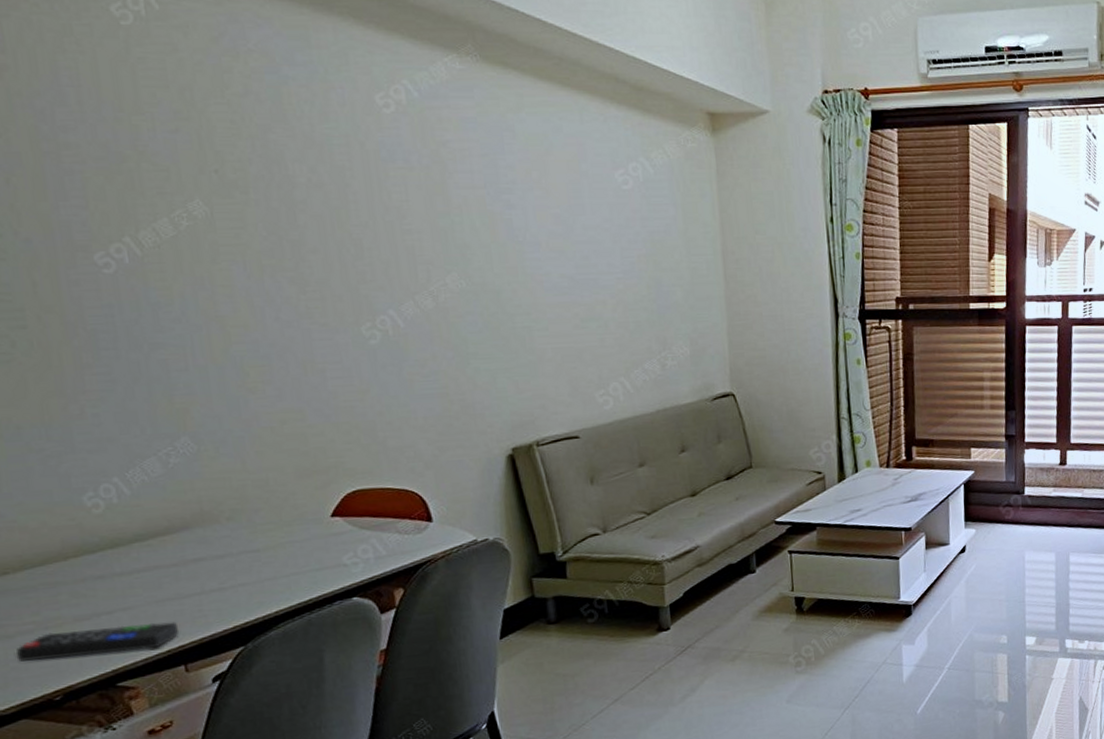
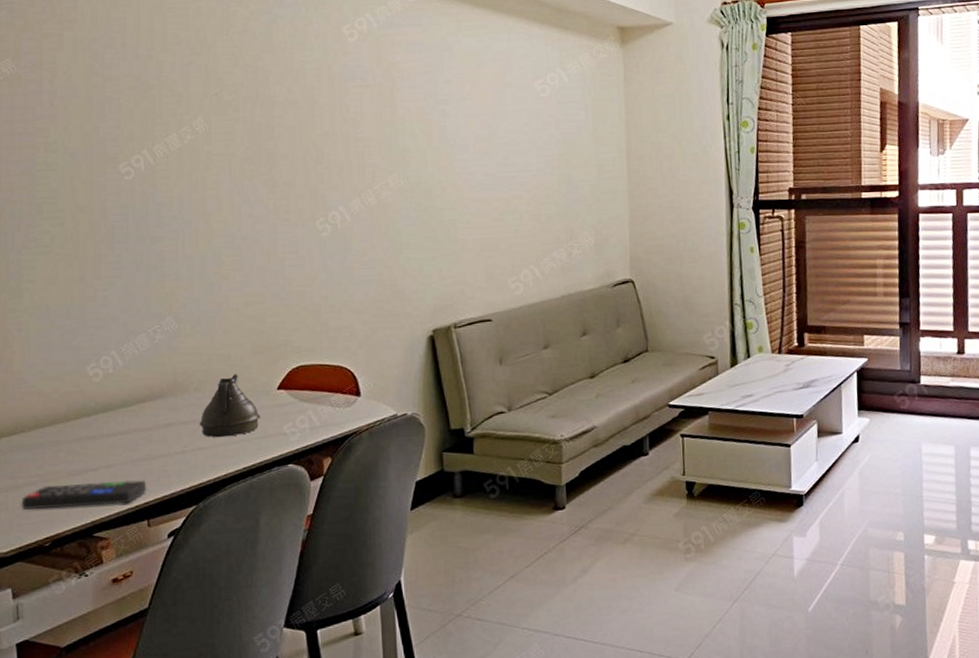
teapot: none [237,501,314,572] -> present [199,374,261,438]

